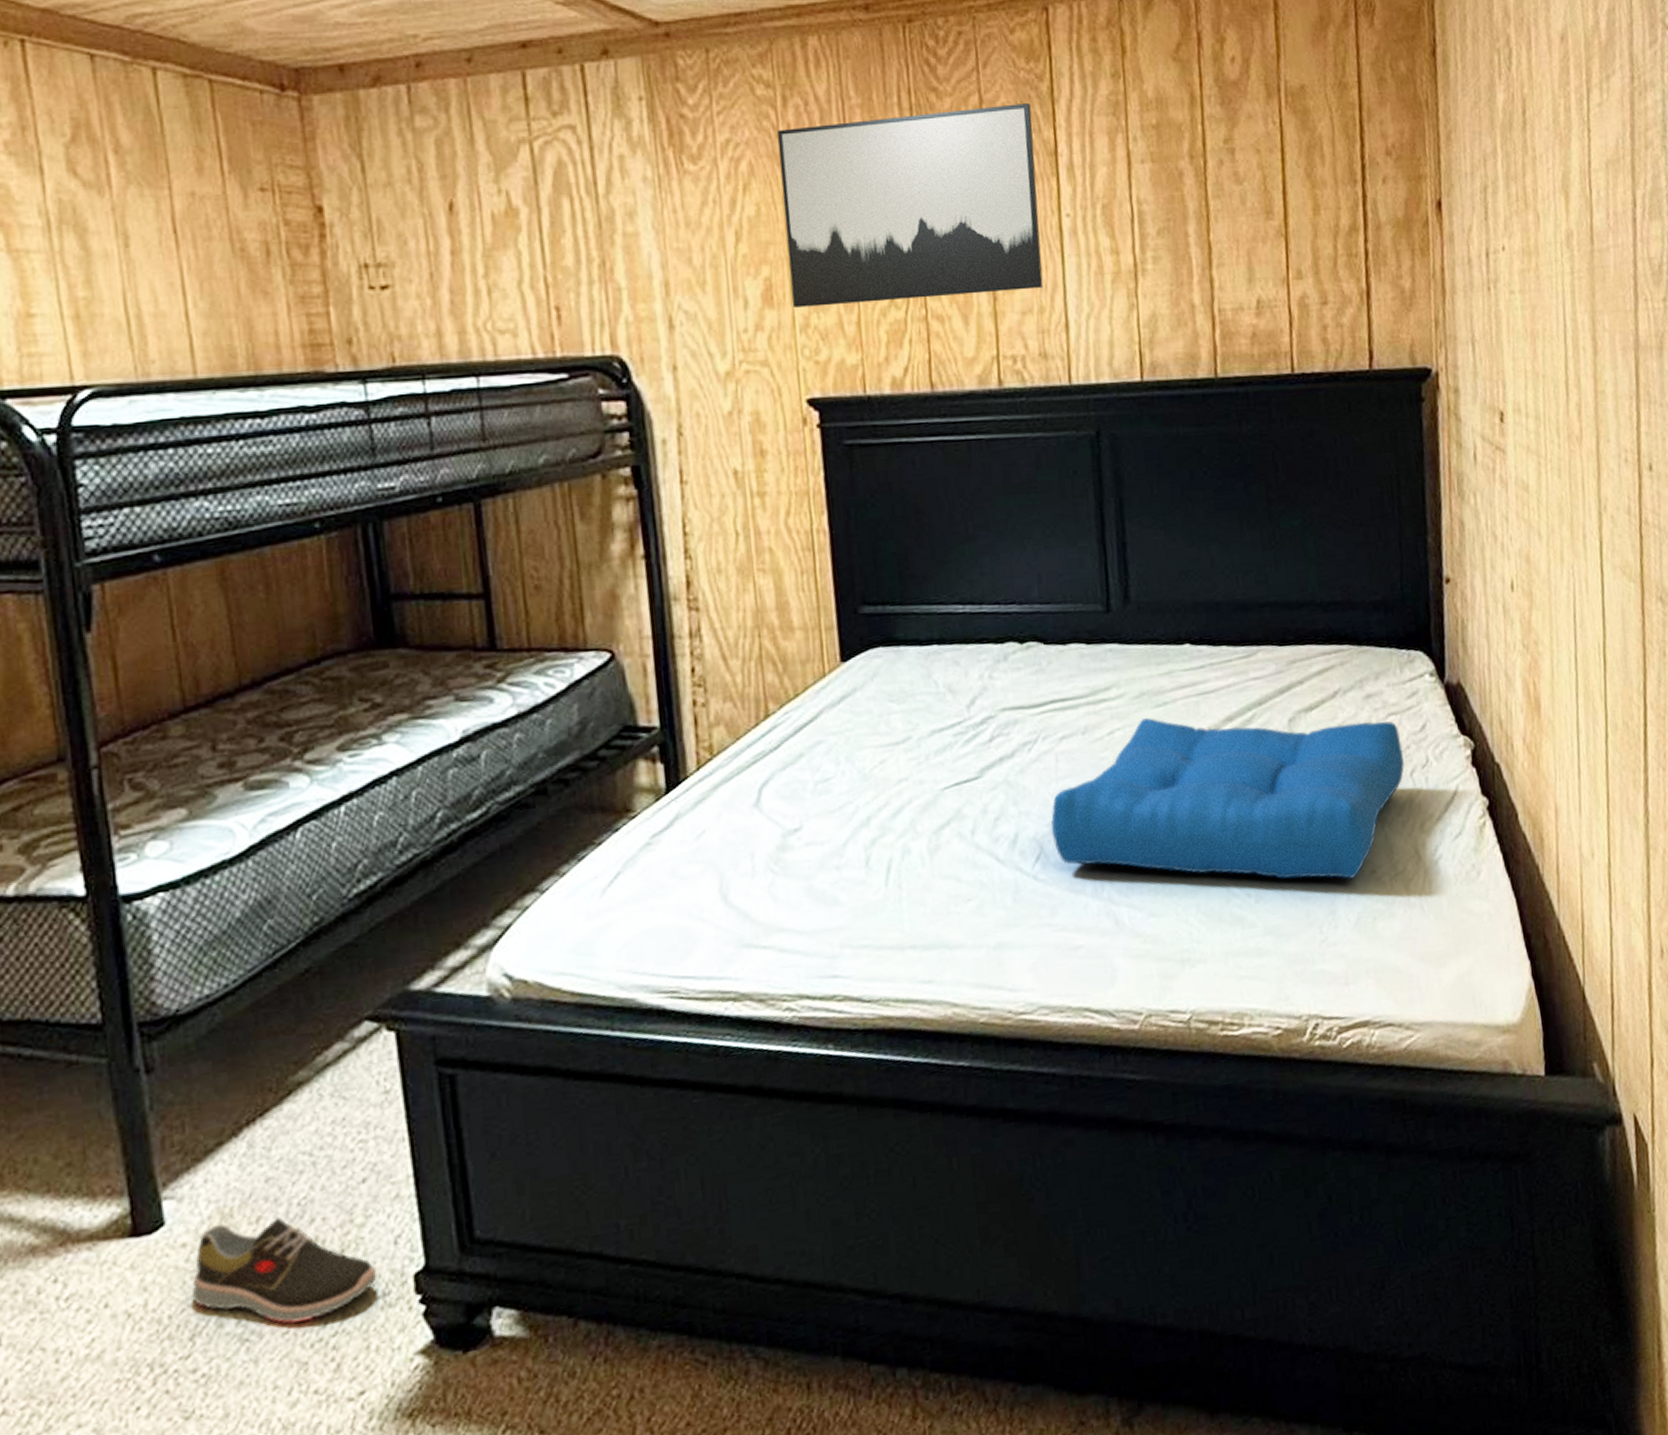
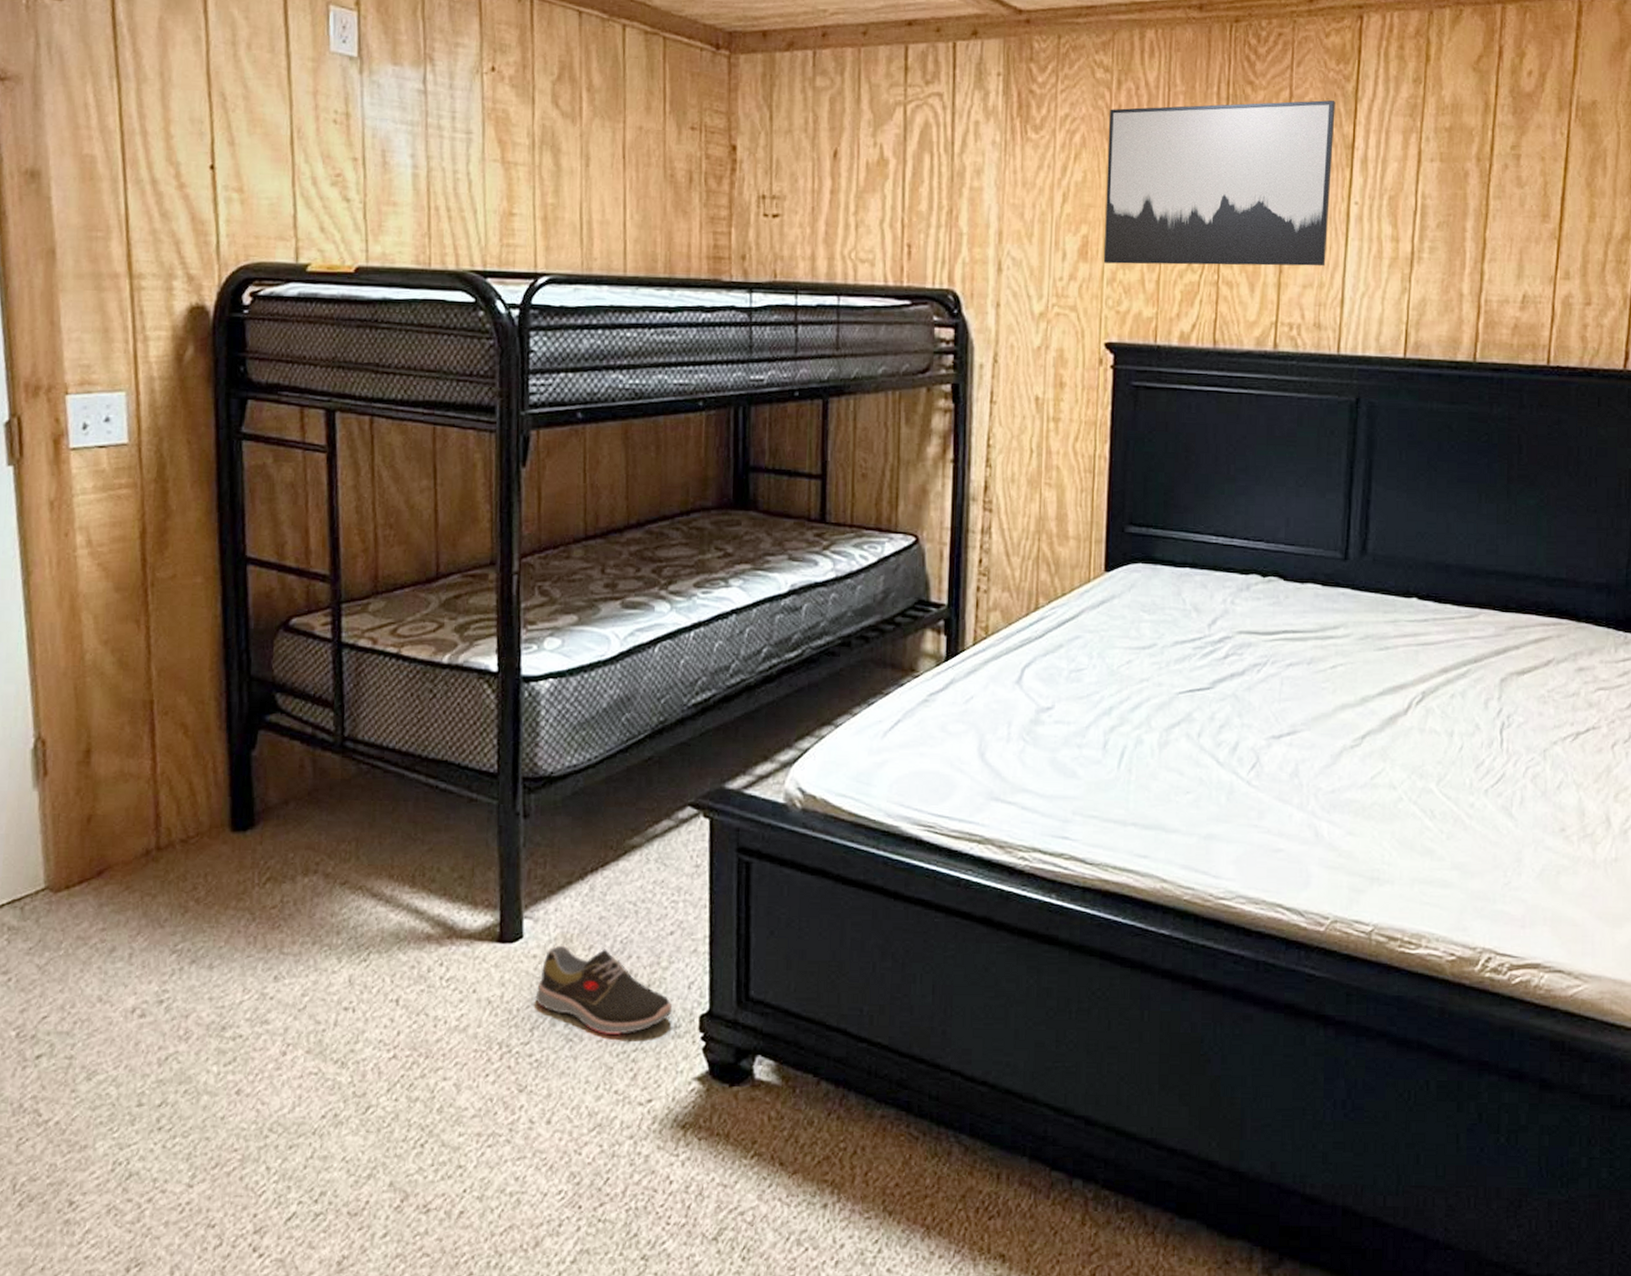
seat cushion: present [1050,718,1404,879] -> none [1268,659,1608,833]

